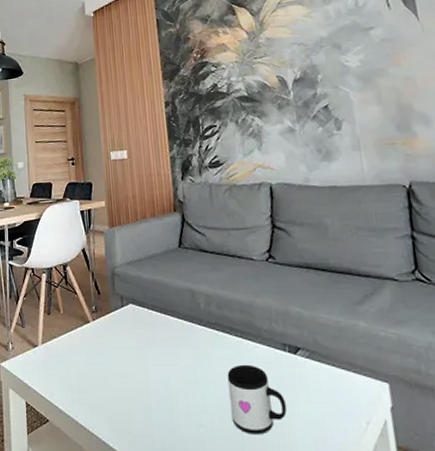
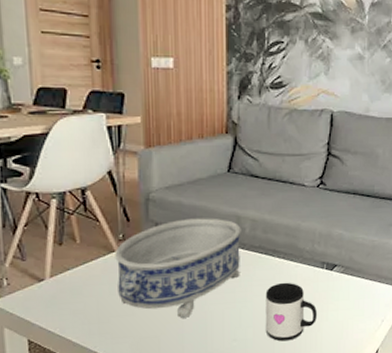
decorative bowl: none [90,292,200,395] -> present [115,218,241,318]

